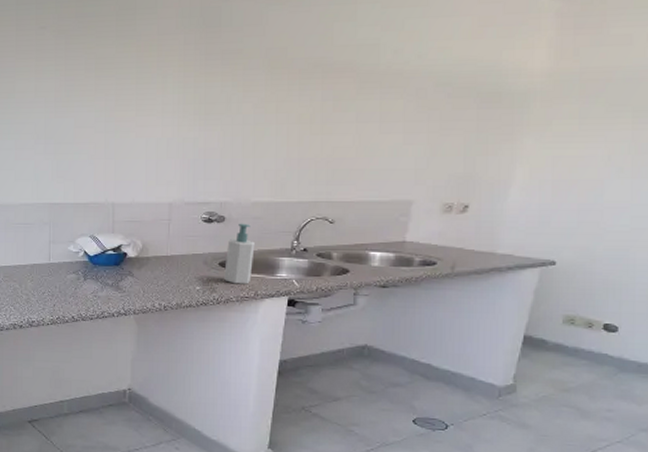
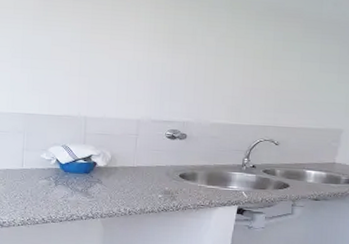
soap bottle: present [224,223,255,284] -> none [183,141,211,194]

